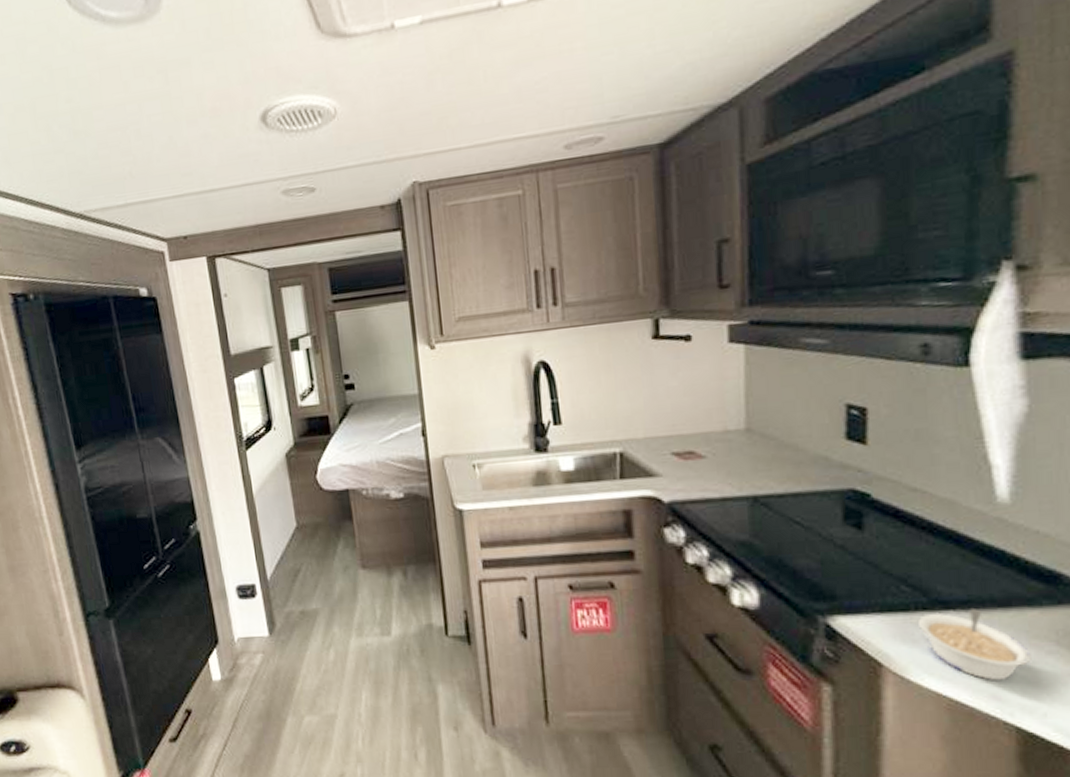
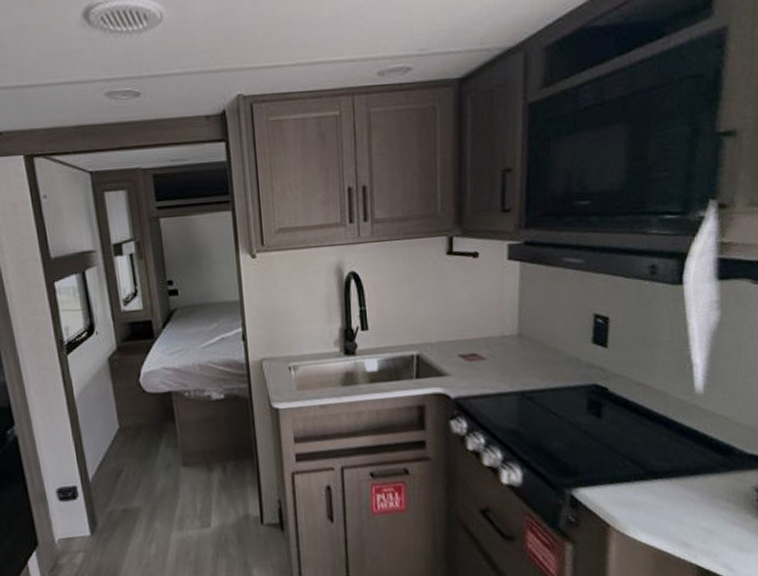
legume: present [917,609,1032,680] -> none [636,477,711,532]

